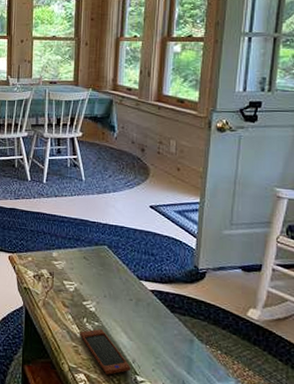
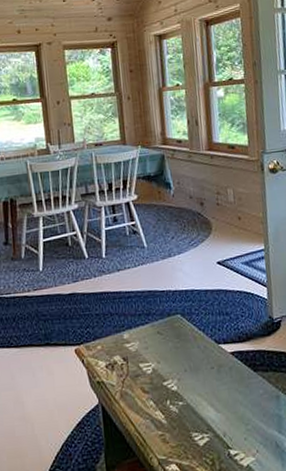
smartphone: present [80,329,131,375] -> none [165,408,223,457]

